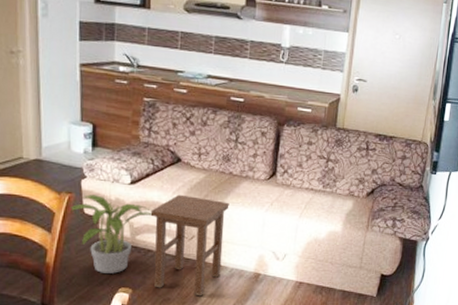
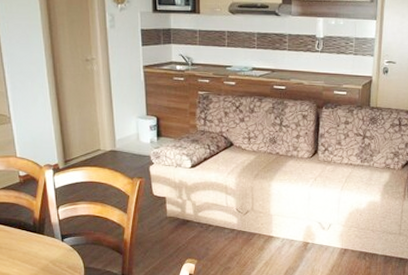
potted plant: present [71,194,152,274] -> none [142,179,211,247]
stool: present [150,194,230,297] -> none [209,175,278,265]

